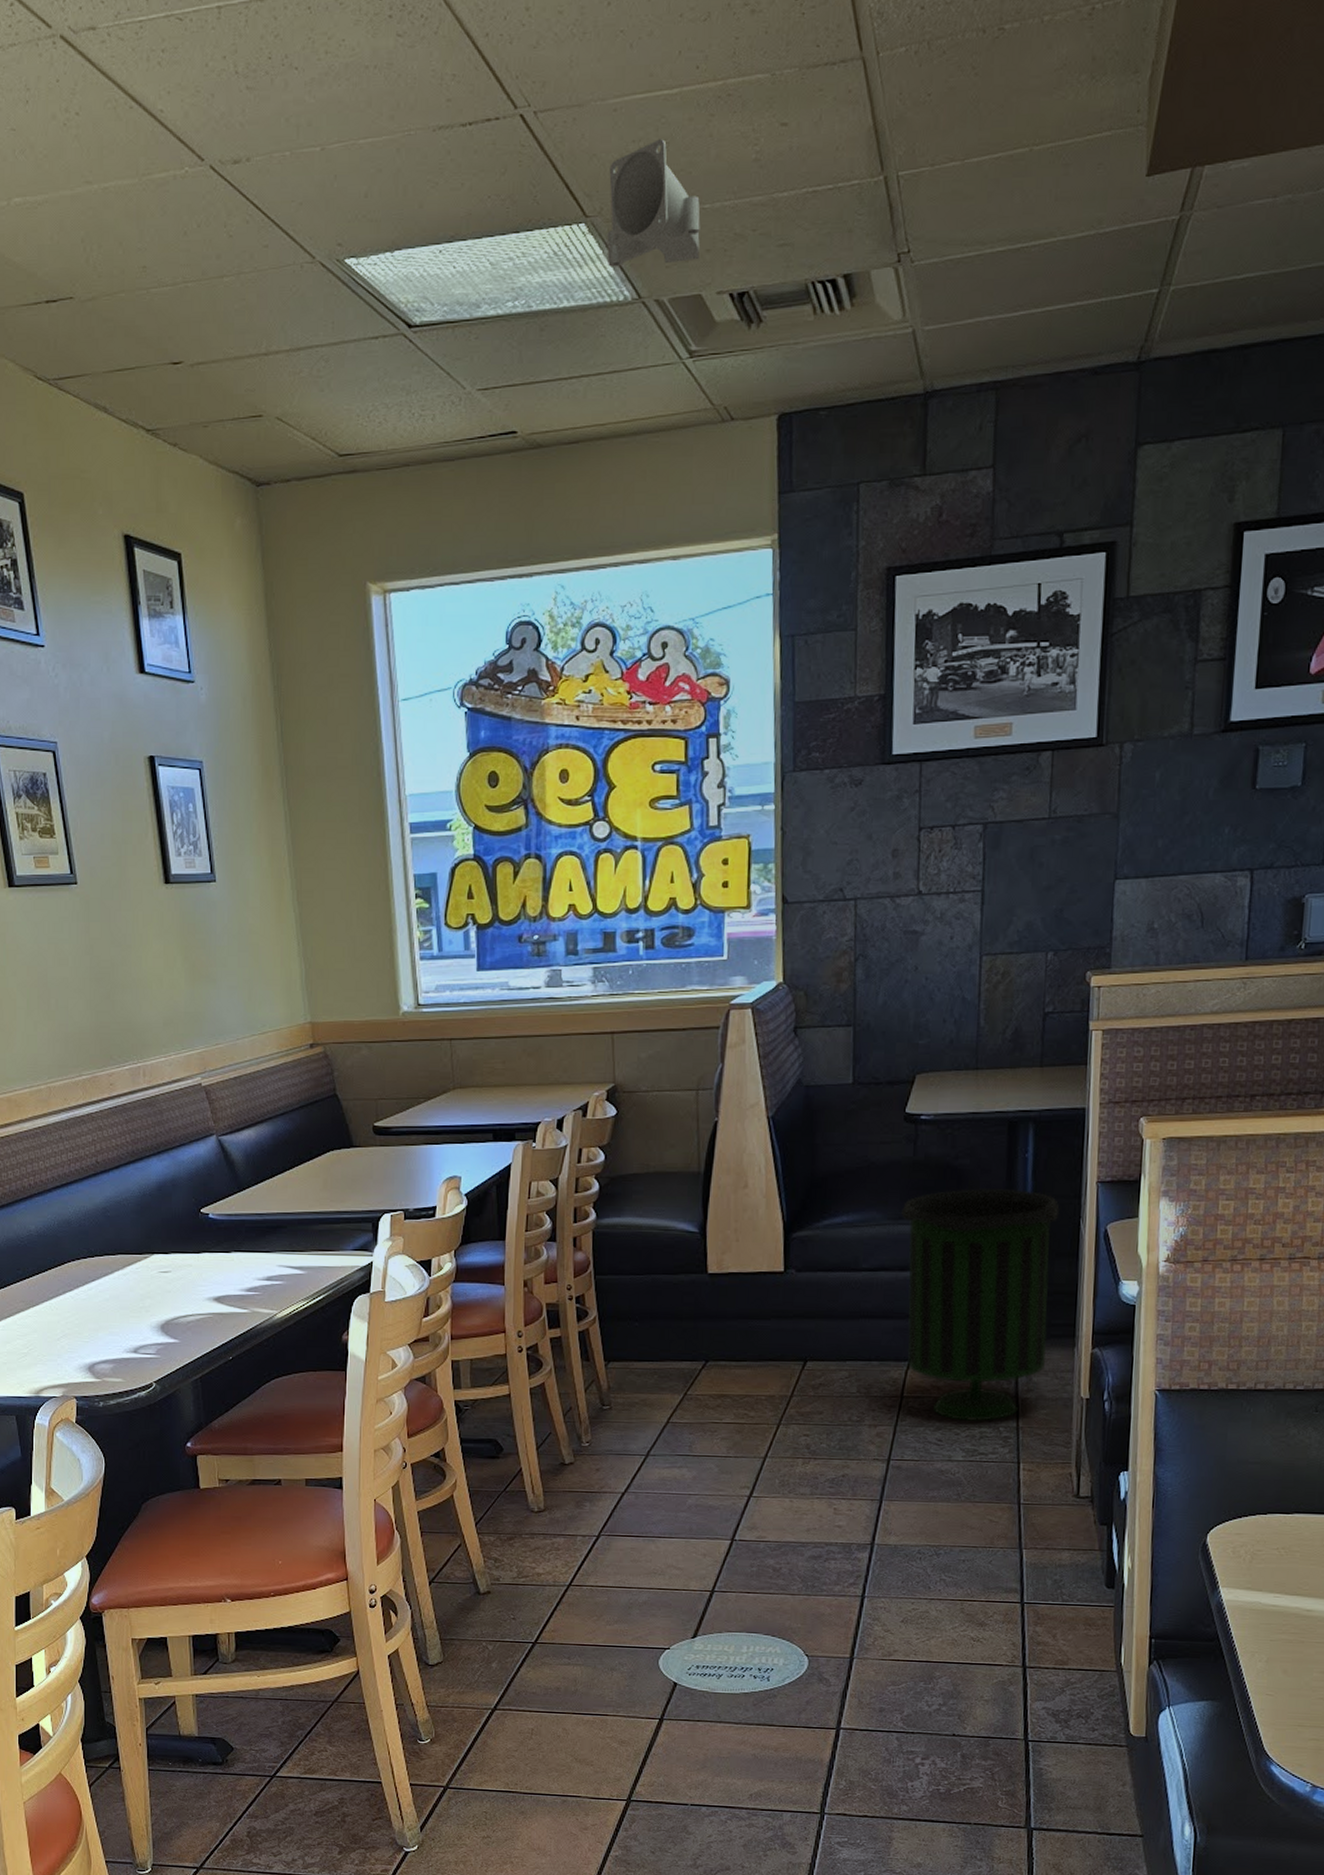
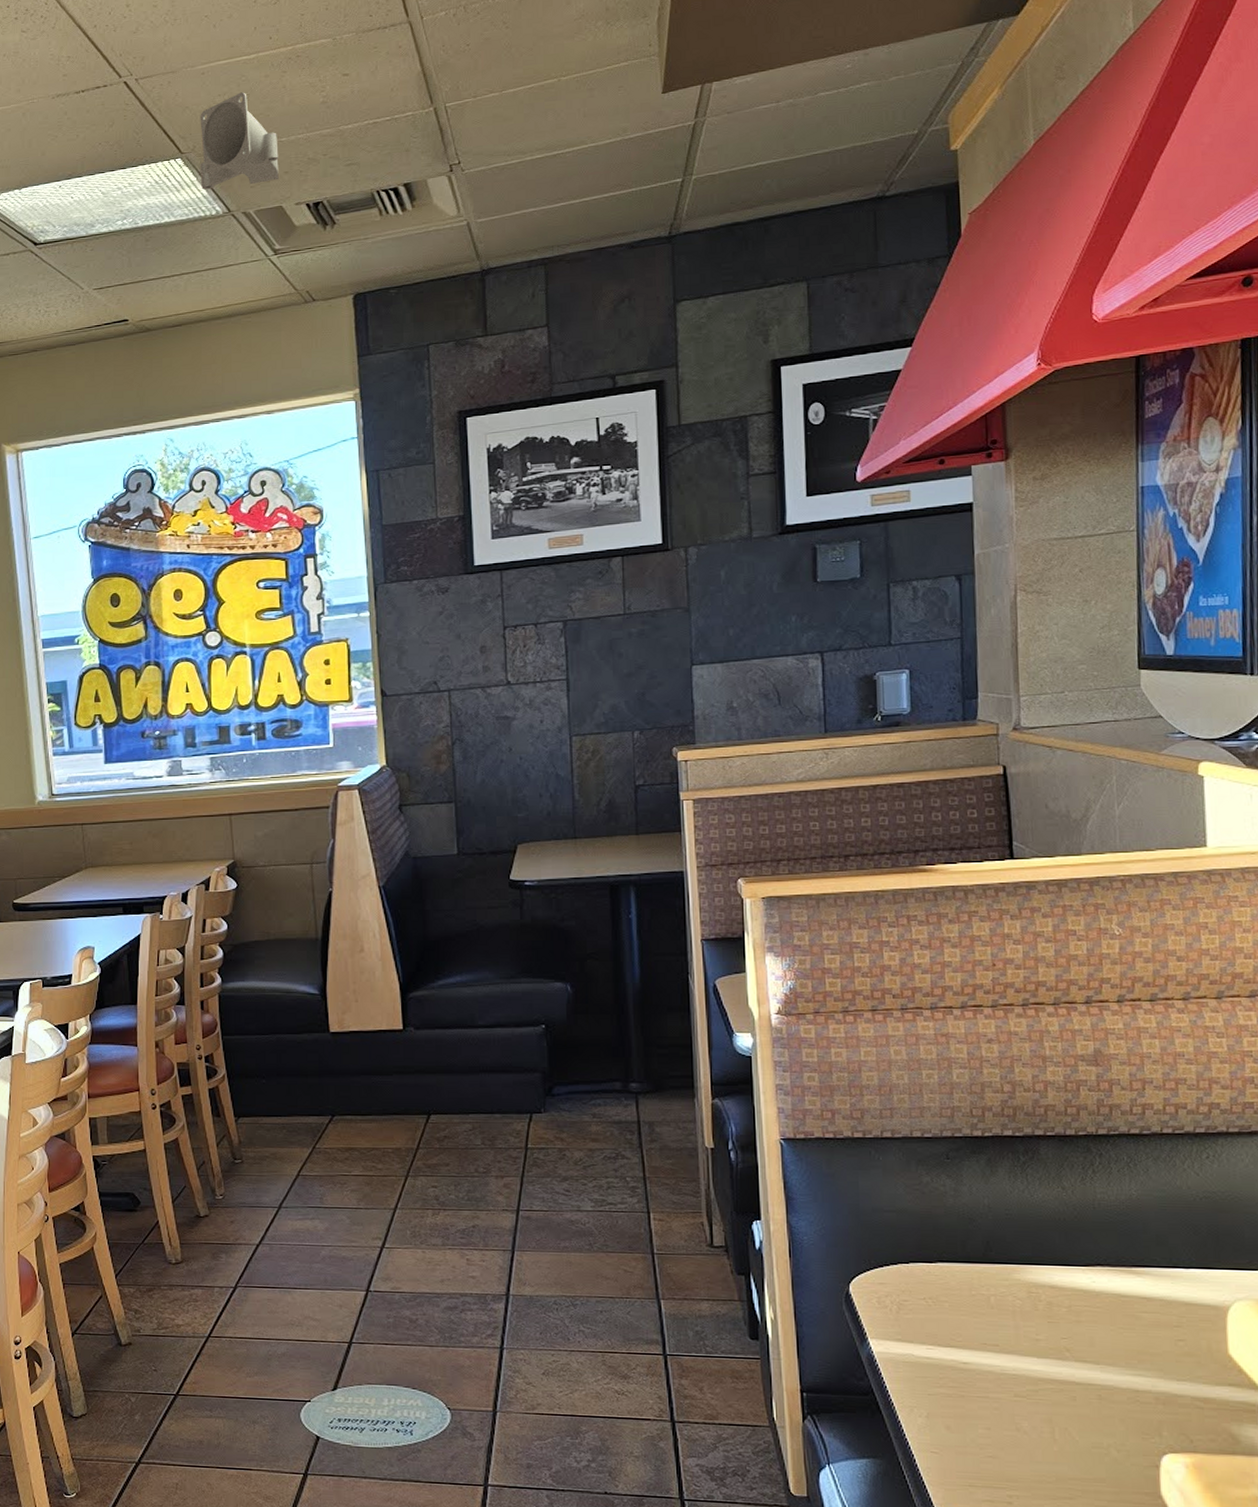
trash can: present [901,1188,1060,1421] -> none [513,948,667,1172]

